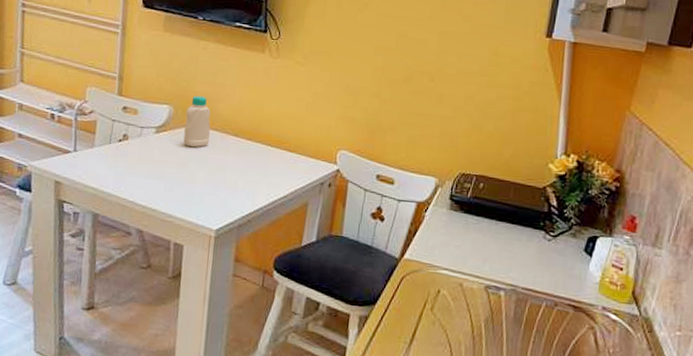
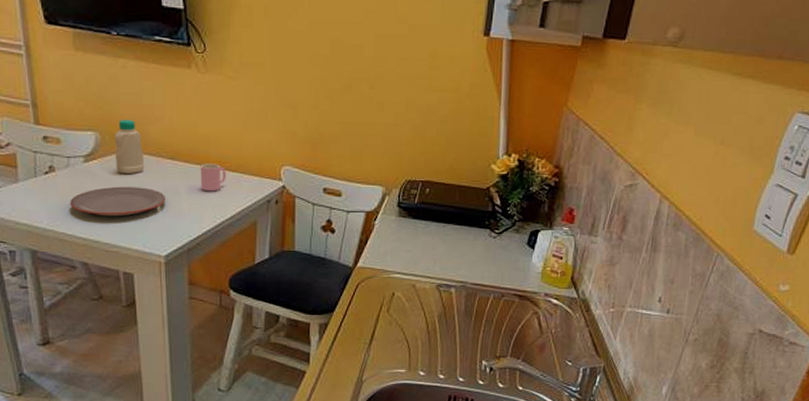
plate: none [136,158,225,187] -> present [70,186,166,217]
cup: none [258,142,285,170] -> present [200,163,226,192]

